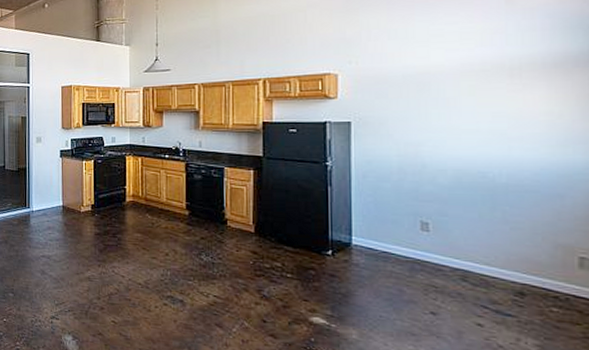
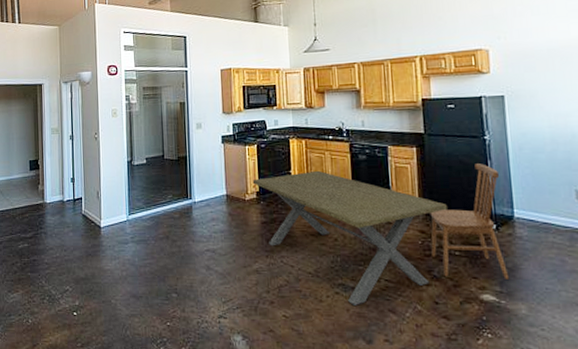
dining table: none [88,187,283,318] -> present [252,170,448,305]
dining chair: none [262,189,342,304] -> present [430,164,510,279]

